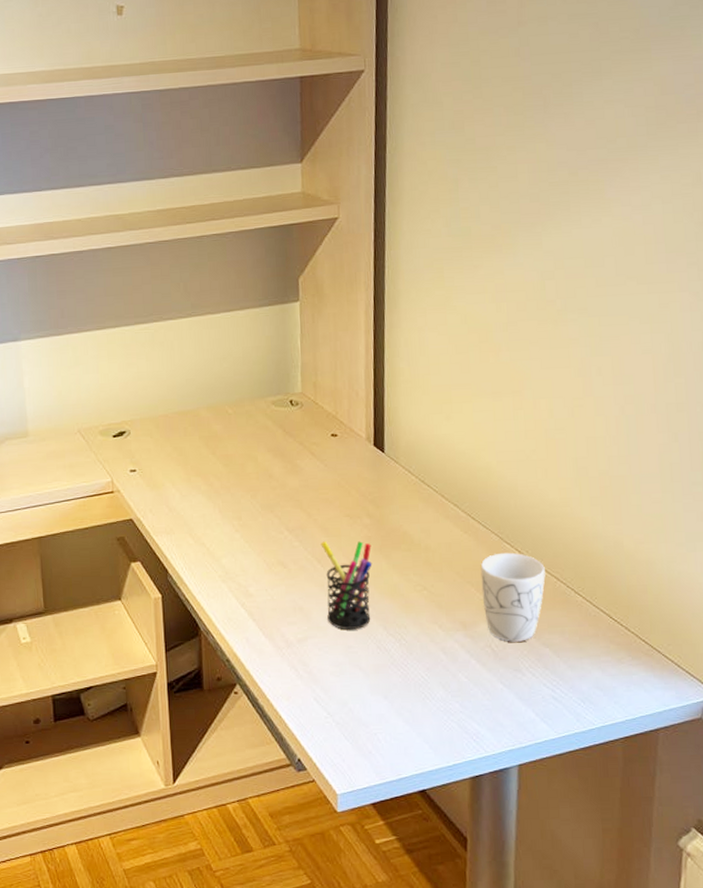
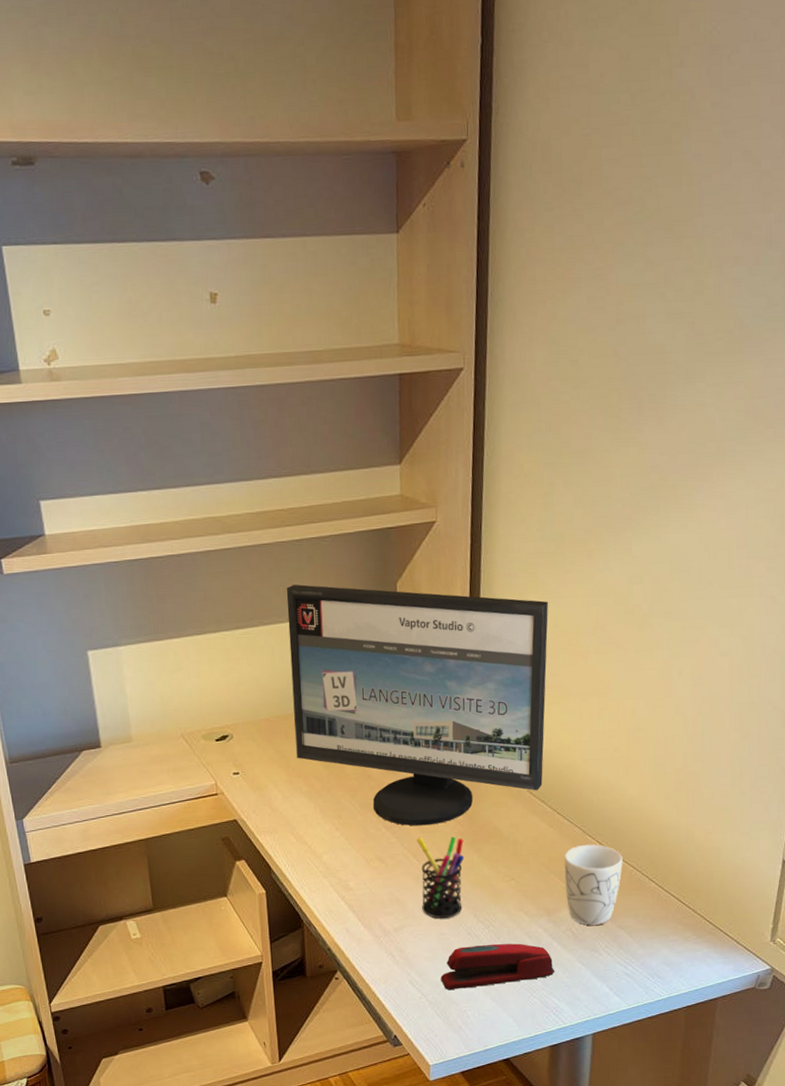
computer monitor: none [186,280,457,529] -> present [286,584,548,826]
stapler: none [348,660,474,709] -> present [441,943,555,990]

